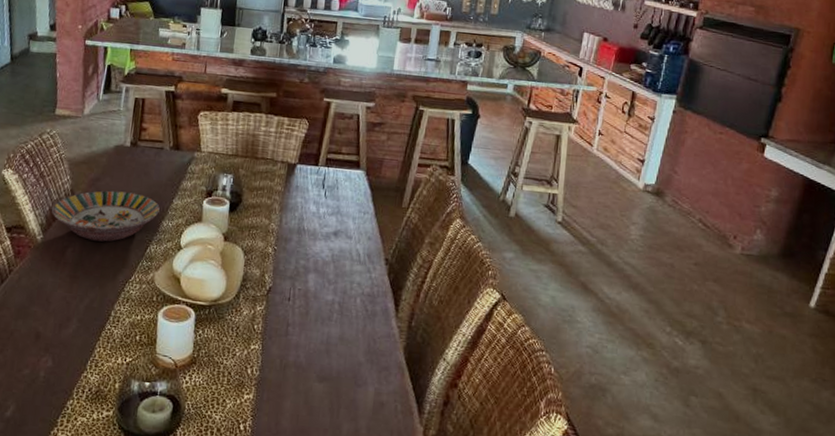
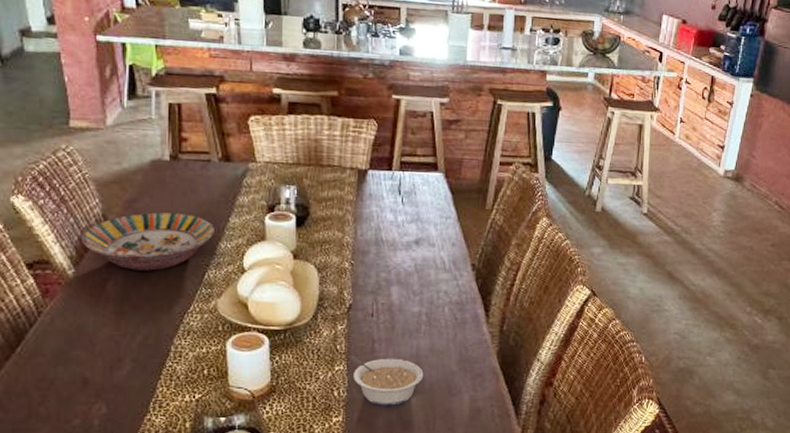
legume: none [265,336,332,390] -> present [350,355,424,406]

